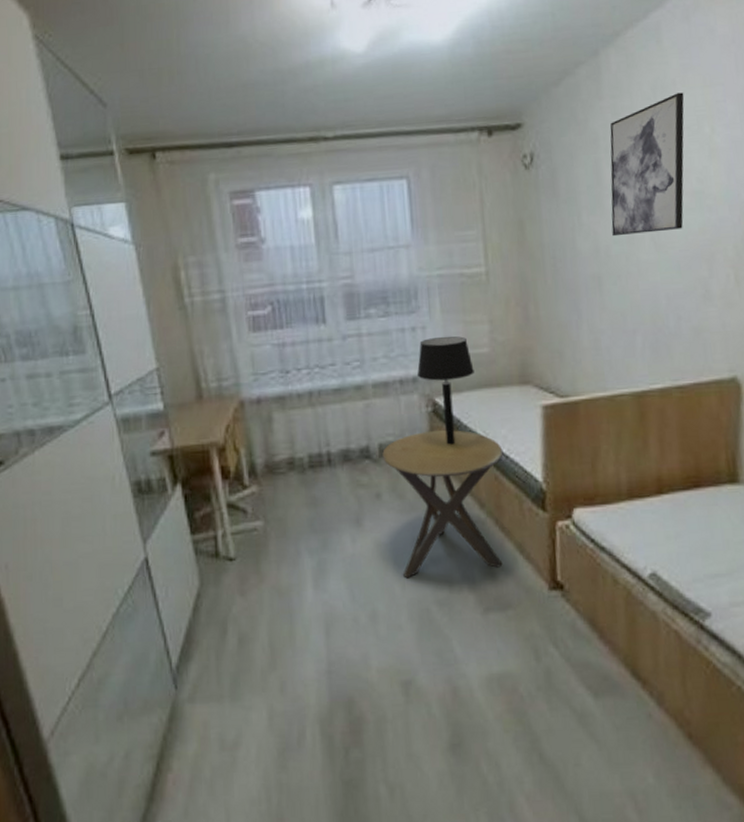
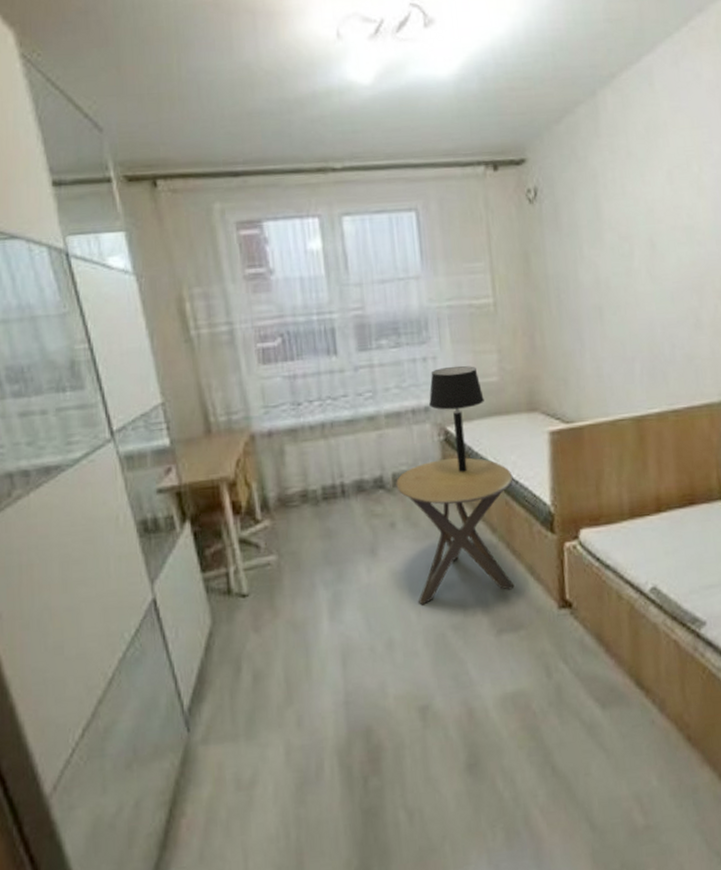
wall art: present [610,92,684,237] -> none [607,133,676,269]

